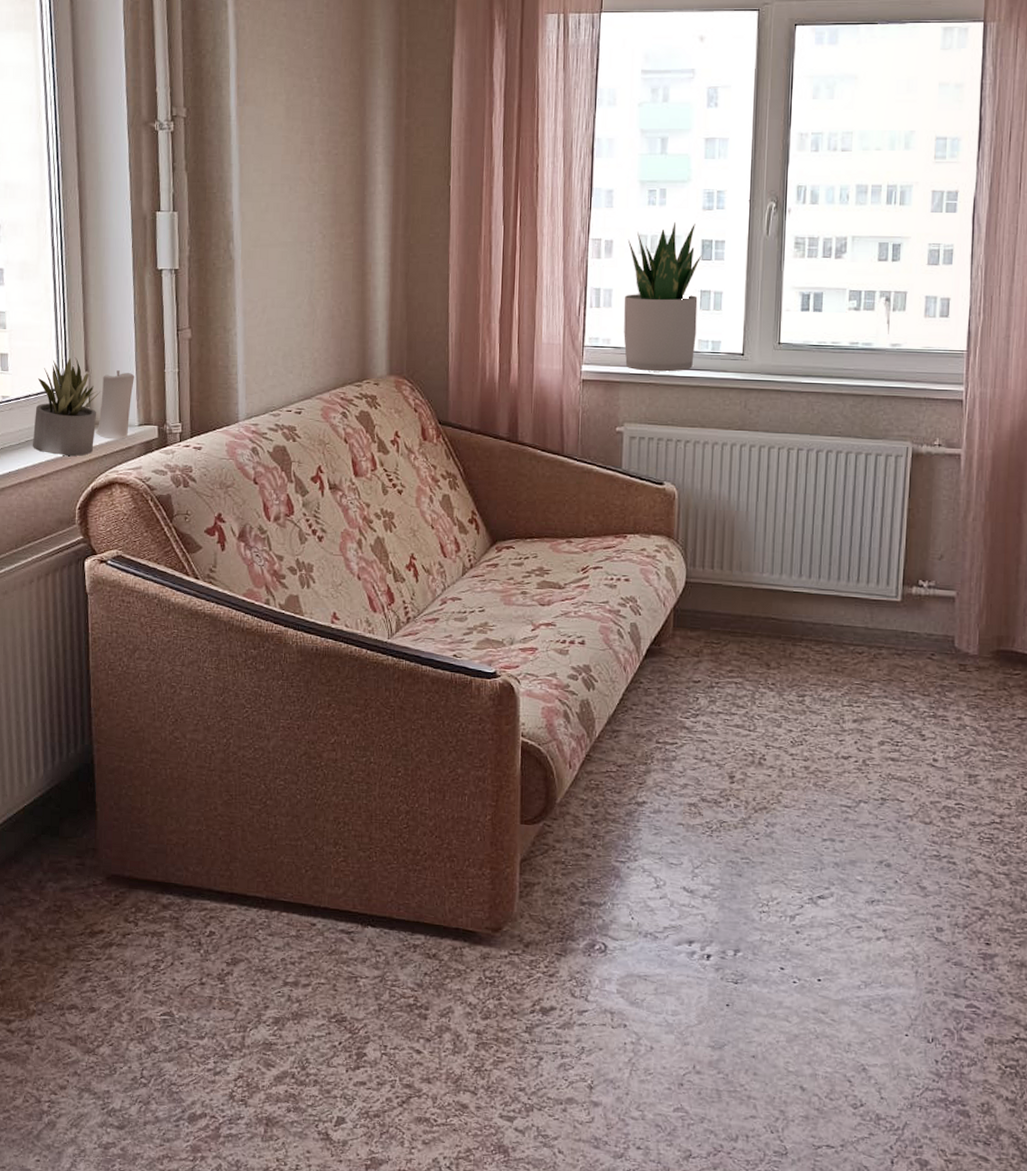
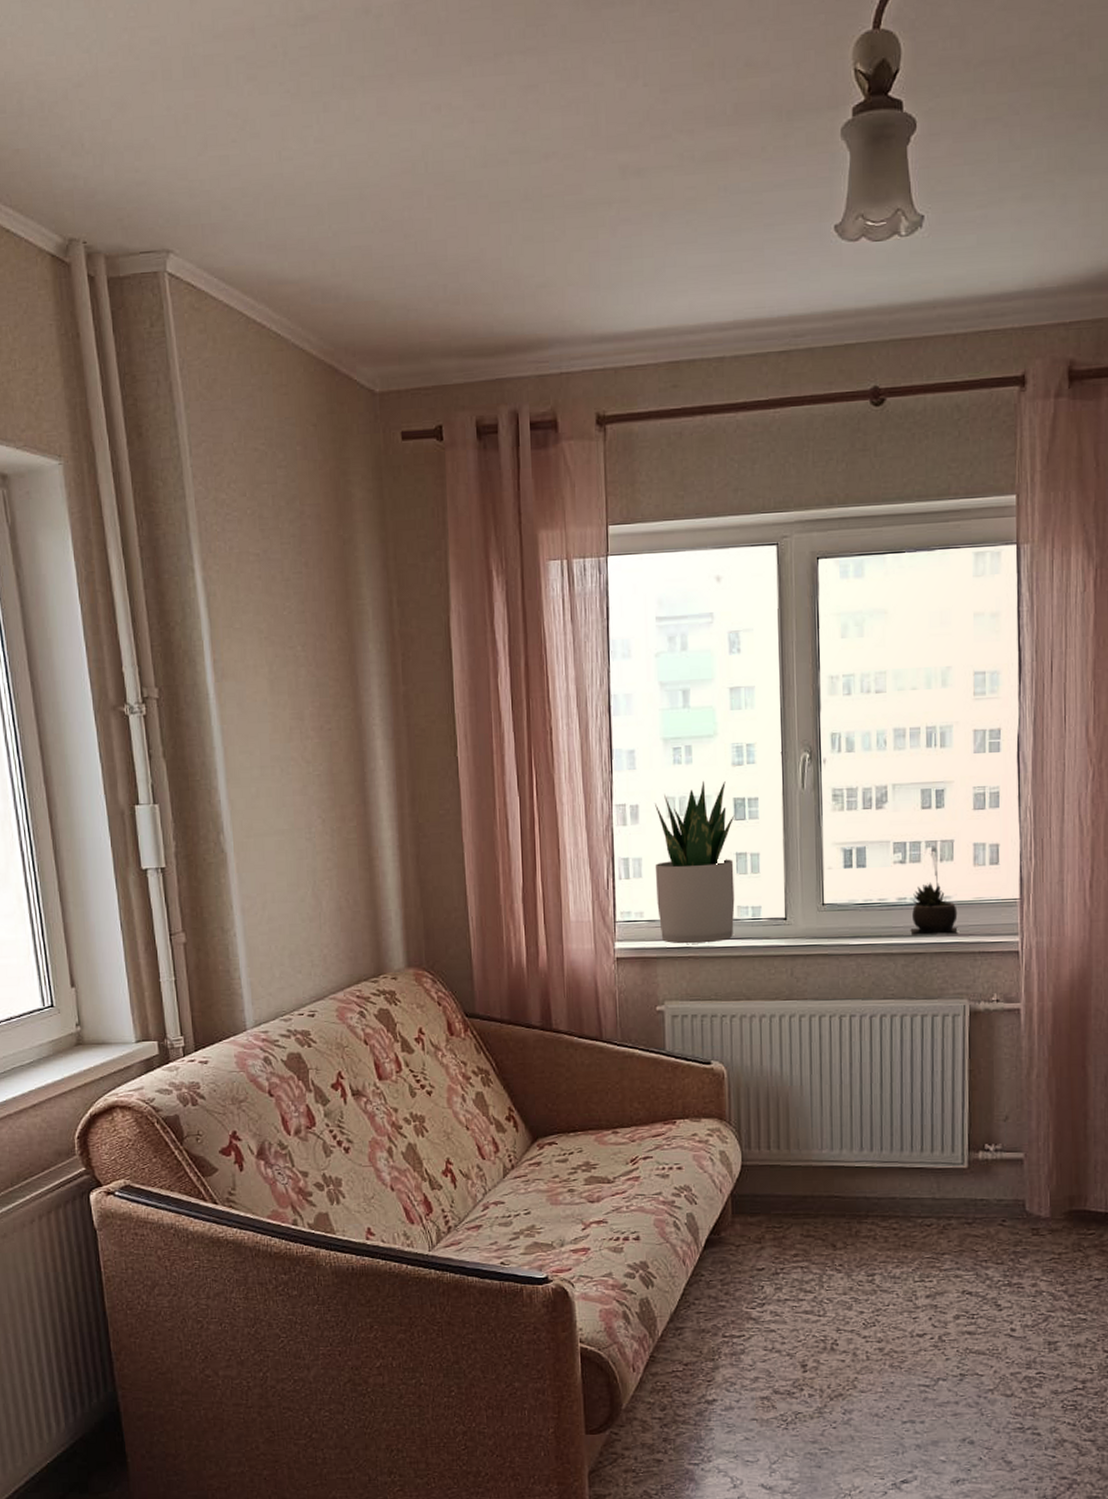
succulent plant: present [33,357,100,456] -> none [18,972,90,1081]
candle: present [95,370,134,440] -> none [89,983,127,1060]
succulent plant: none [860,329,907,381] -> present [910,882,958,937]

